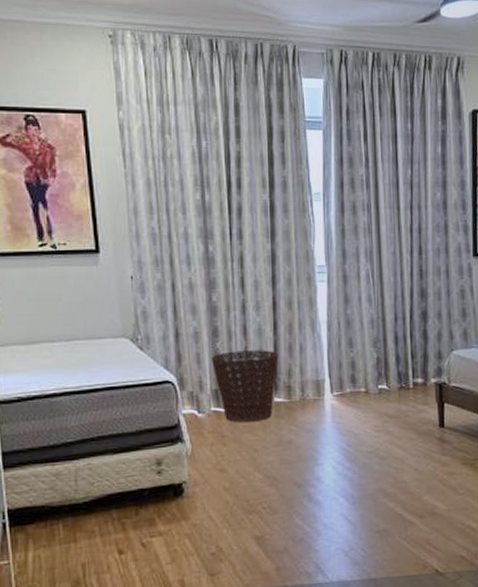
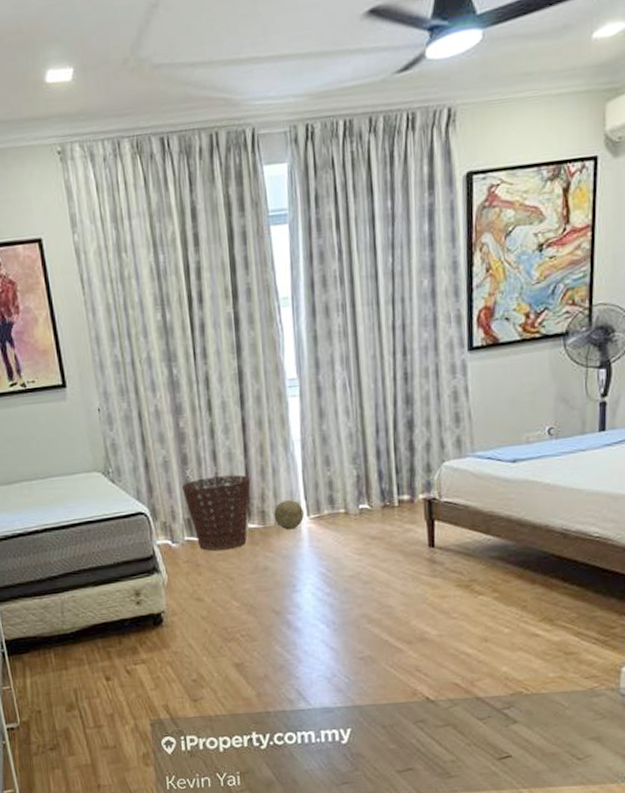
decorative ball: none [299,376,327,405] -> present [274,499,304,530]

